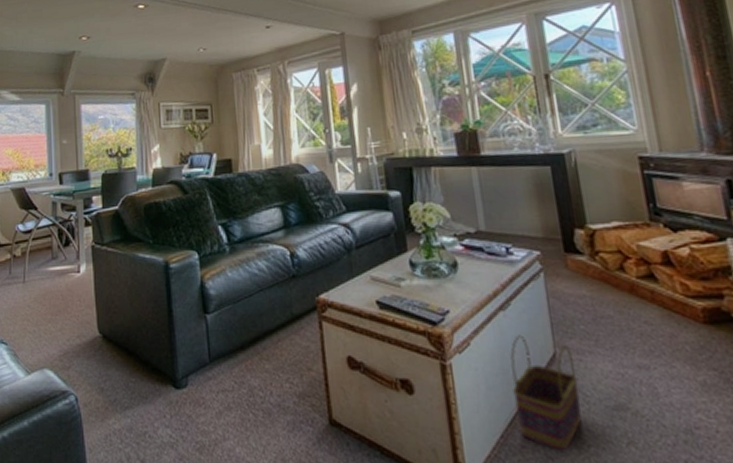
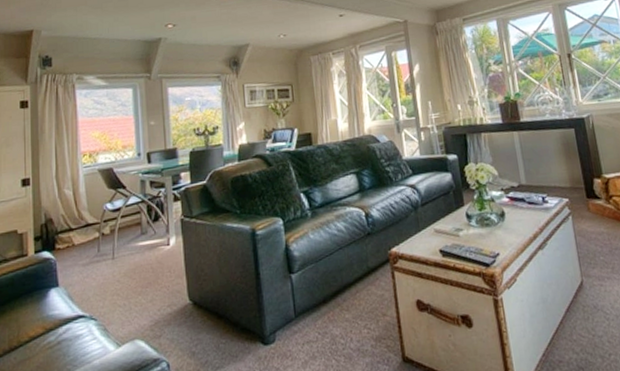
basket: present [510,335,582,451] -> none [548,268,604,362]

